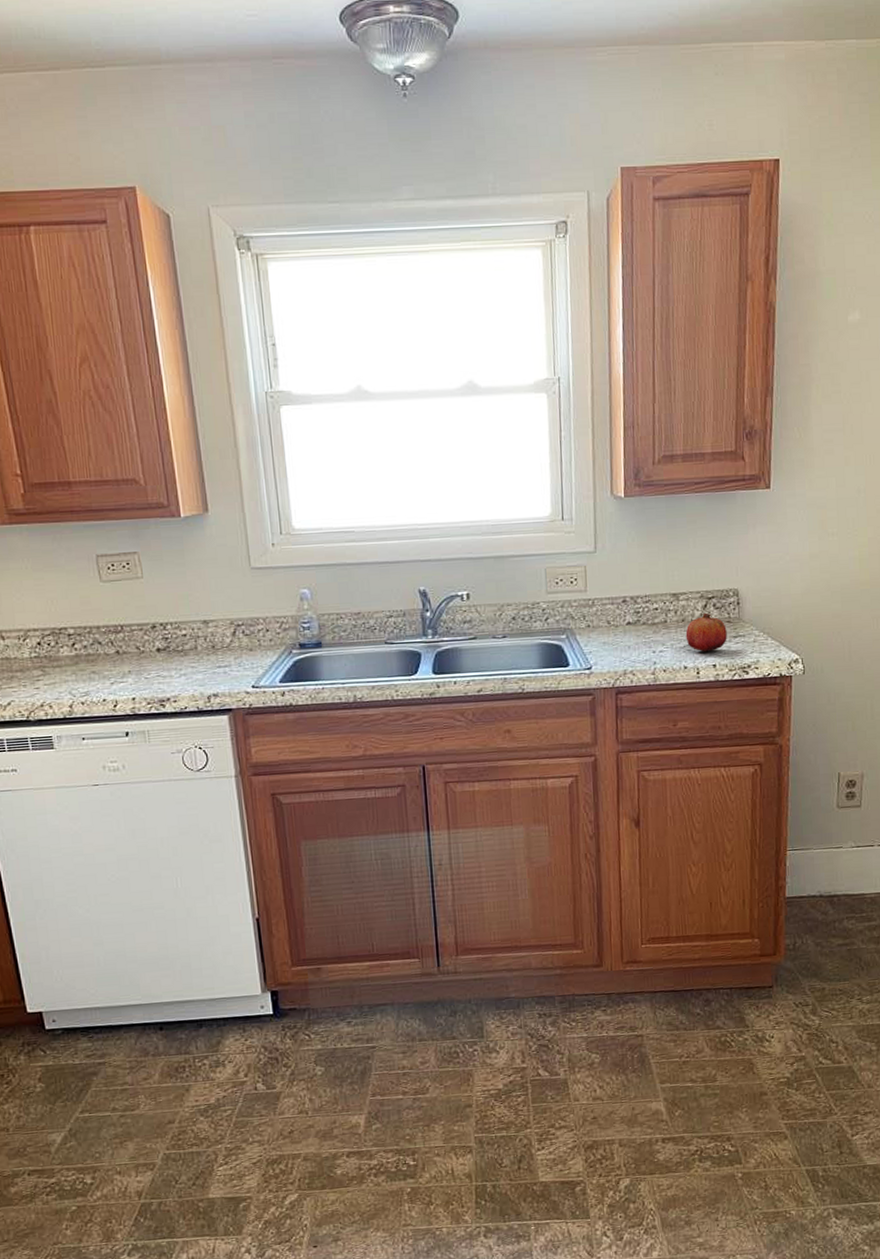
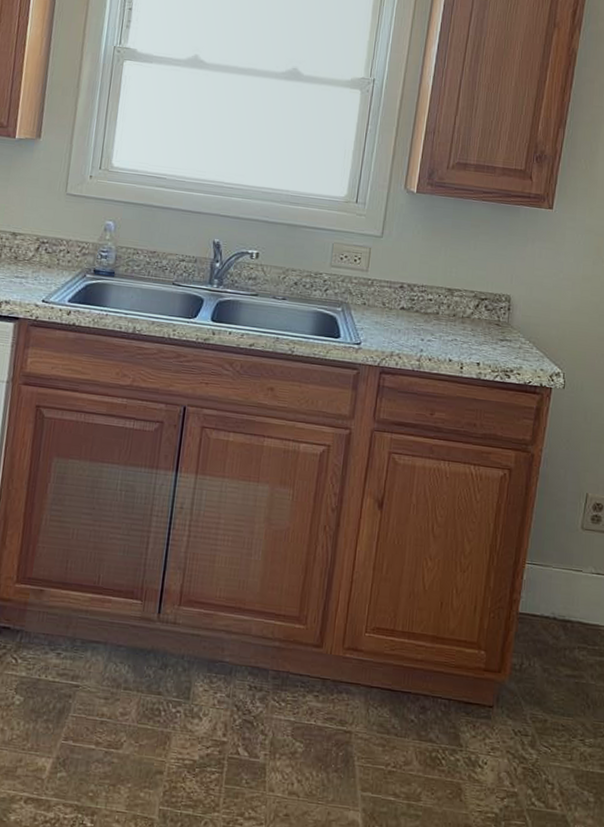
fruit: present [685,612,727,652] -> none [454,312,495,350]

